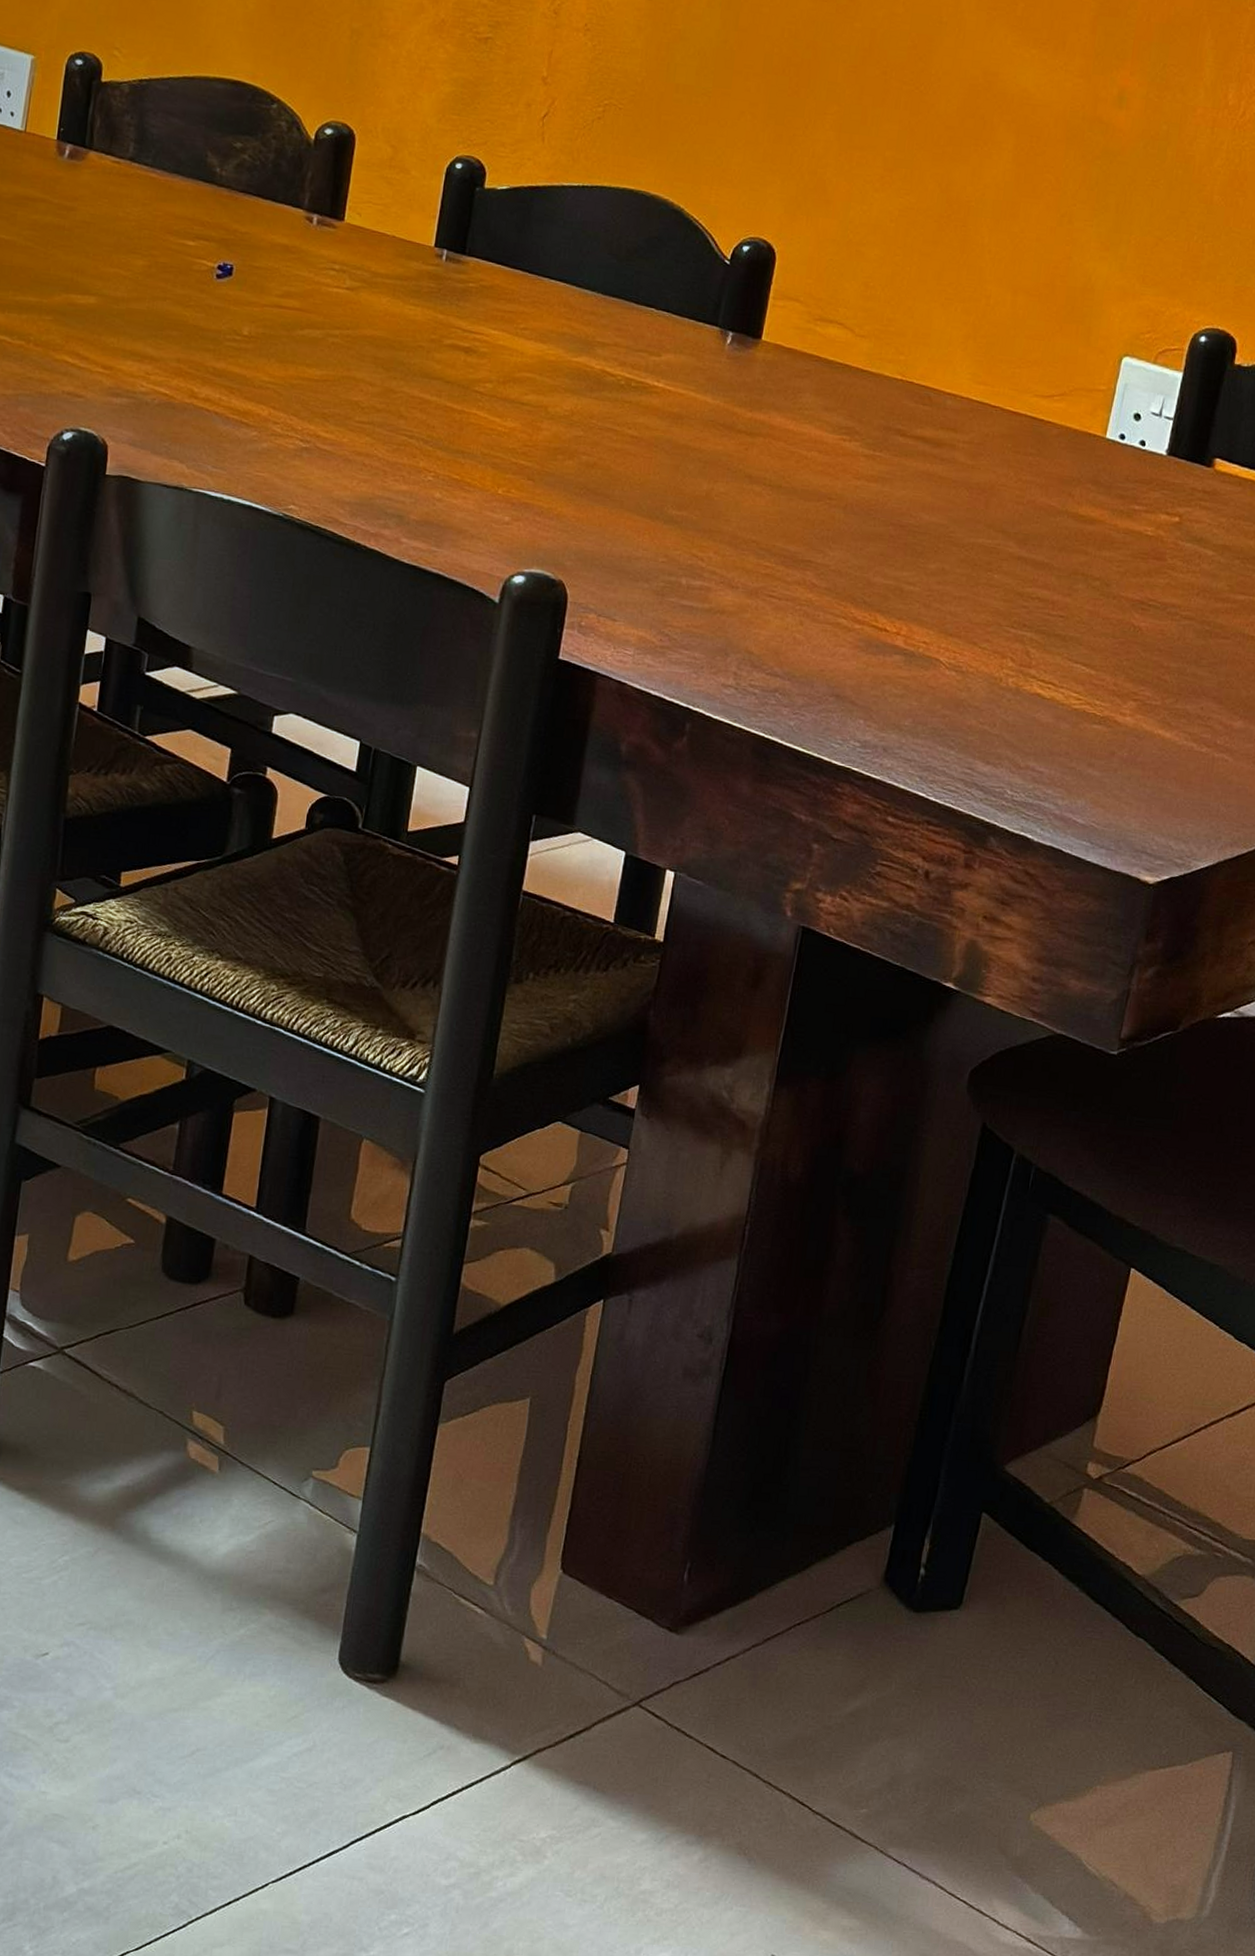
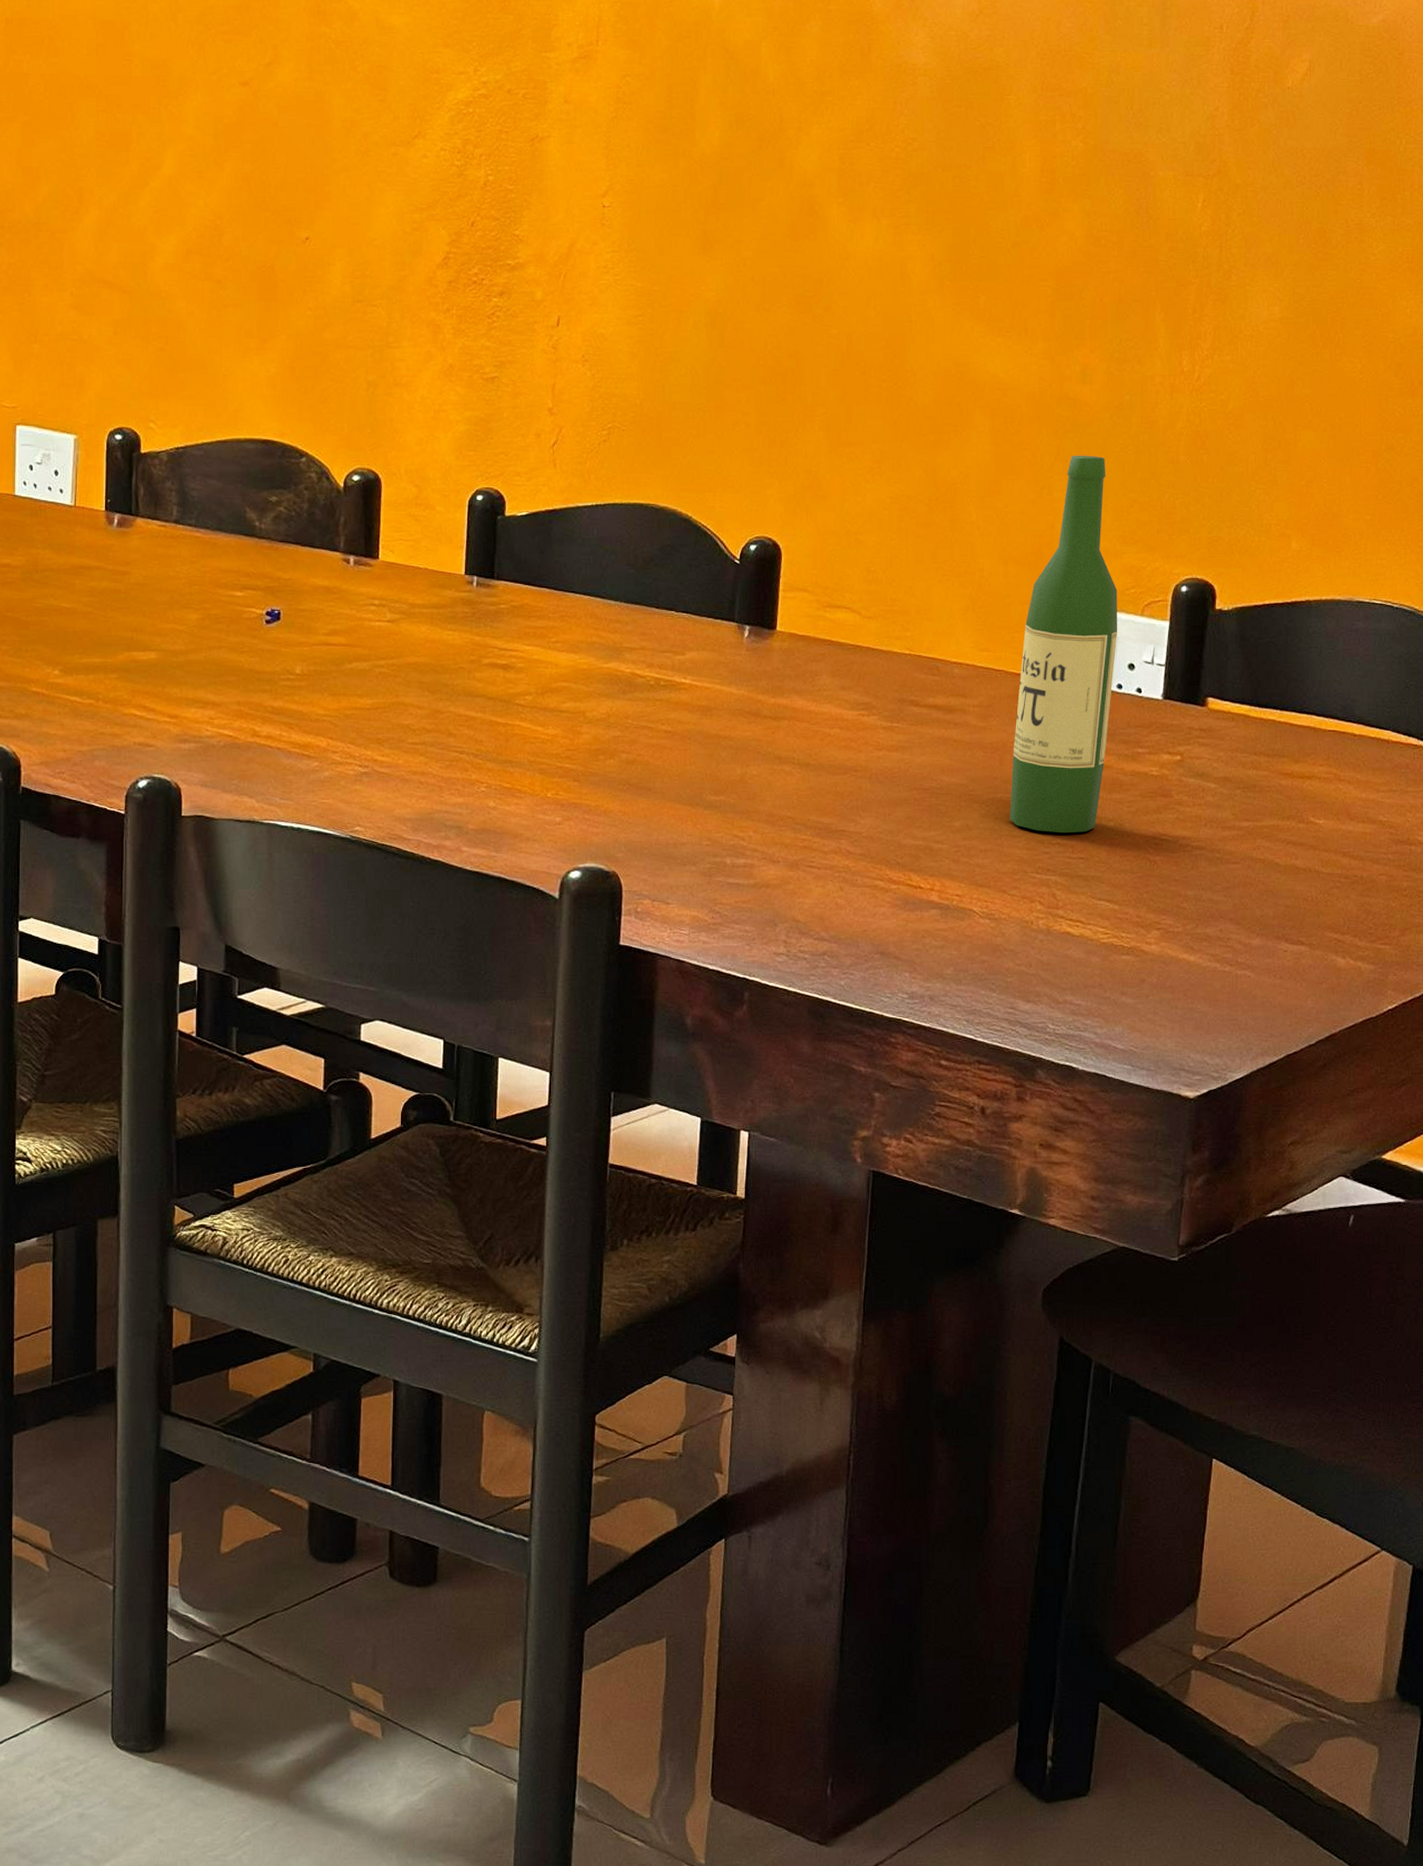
wine bottle: none [988,183,1134,589] -> present [1009,455,1118,834]

